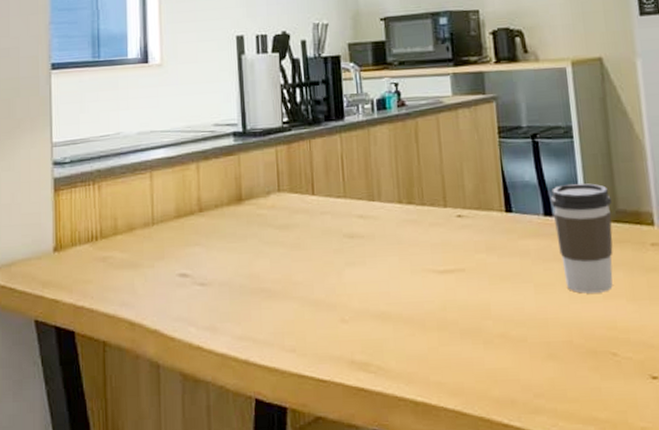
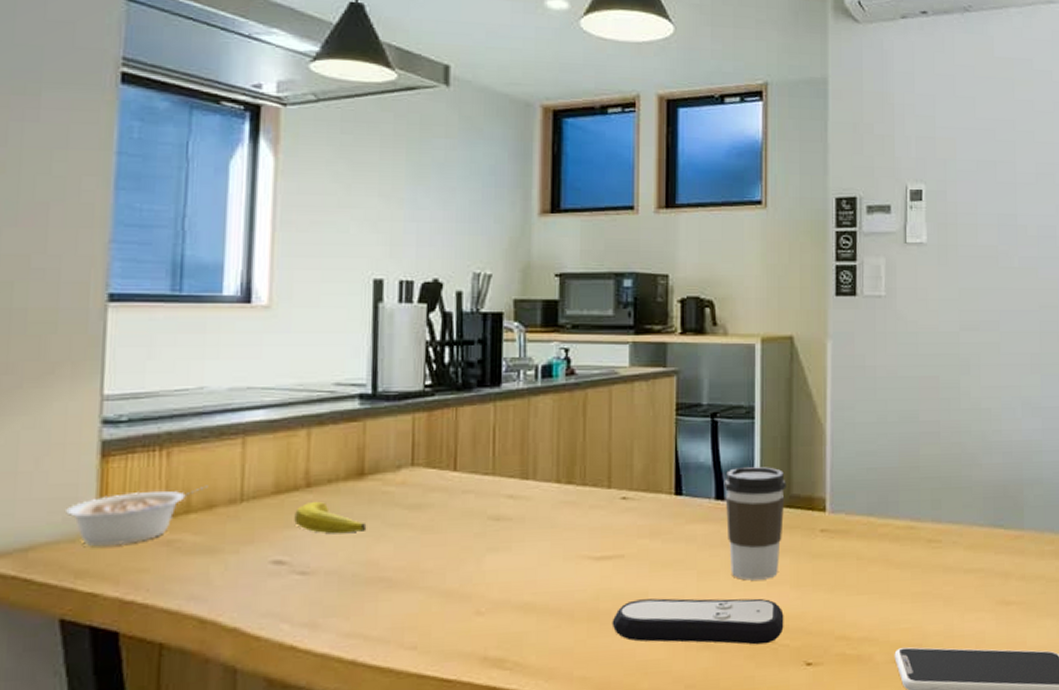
legume: none [34,212,128,263] -> present [66,485,208,547]
banana: none [192,223,248,251] -> present [294,501,367,534]
remote control: none [459,309,625,357] -> present [612,598,784,645]

